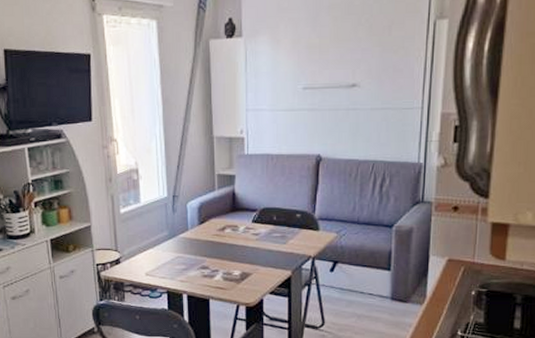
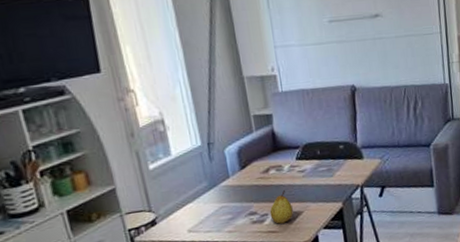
fruit: none [220,250,242,282] -> present [269,190,294,224]

